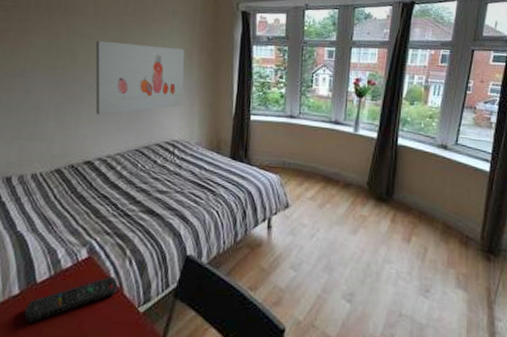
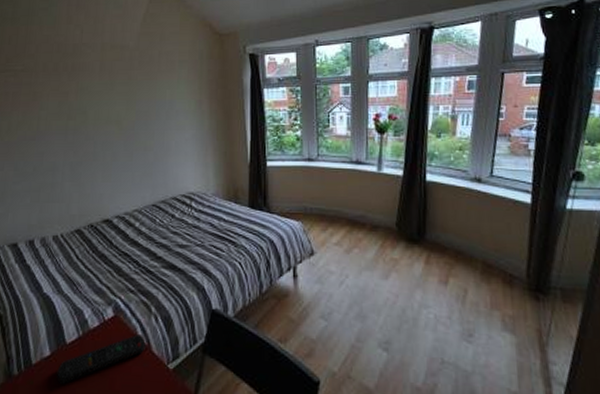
wall art: present [95,40,185,115] -> none [104,97,197,172]

